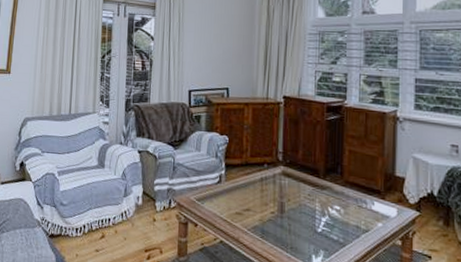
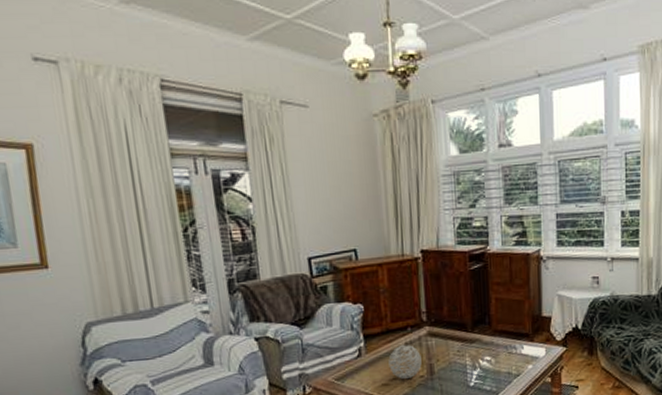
decorative orb: none [244,178,274,212] -> present [388,344,422,379]

